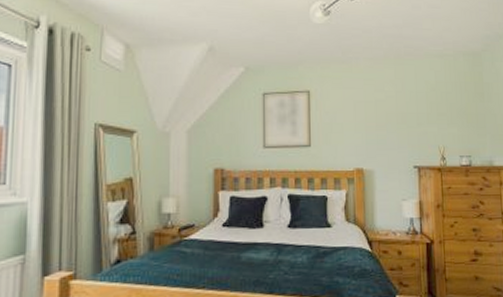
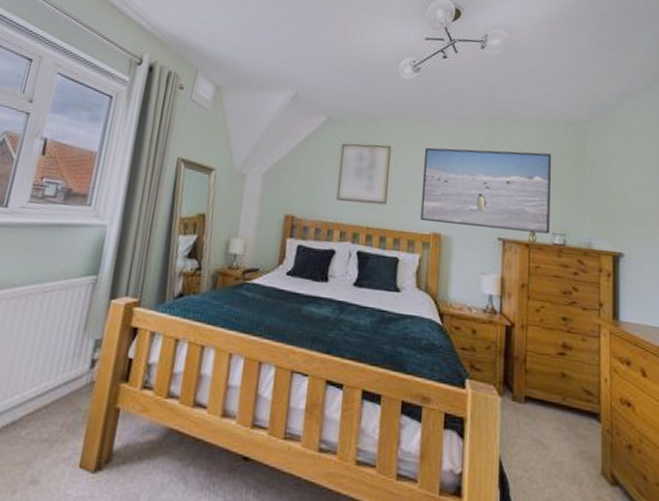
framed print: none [341,84,458,158] -> present [420,147,552,234]

